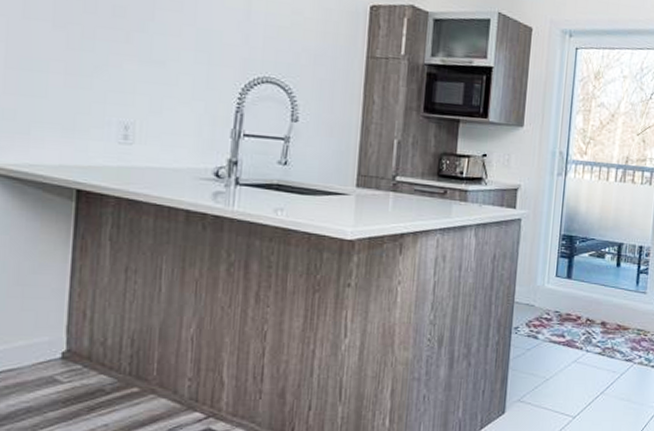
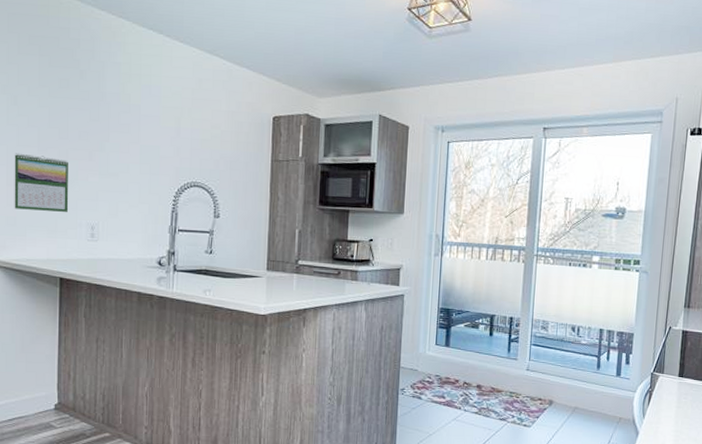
calendar: none [14,27,96,106] -> present [14,153,69,212]

